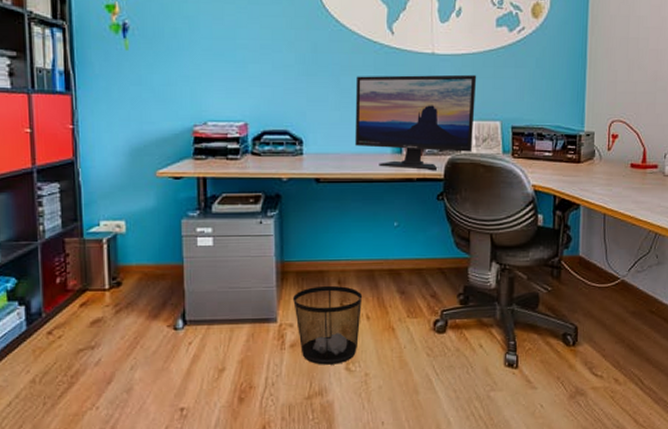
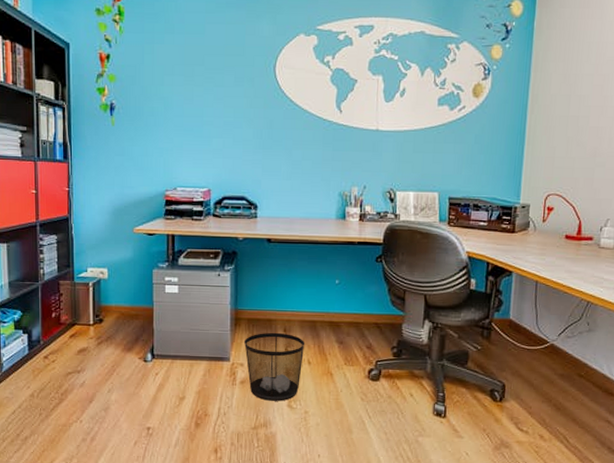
computer monitor: present [355,74,477,171] -> none [303,149,418,236]

